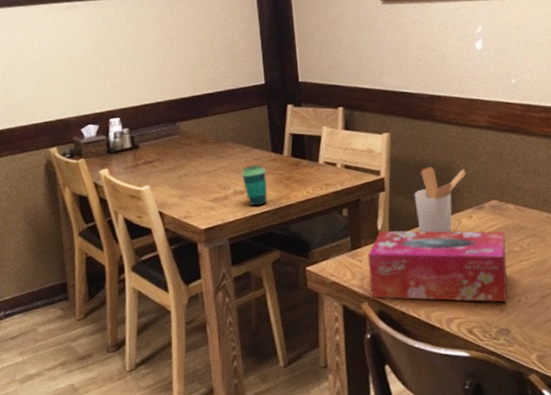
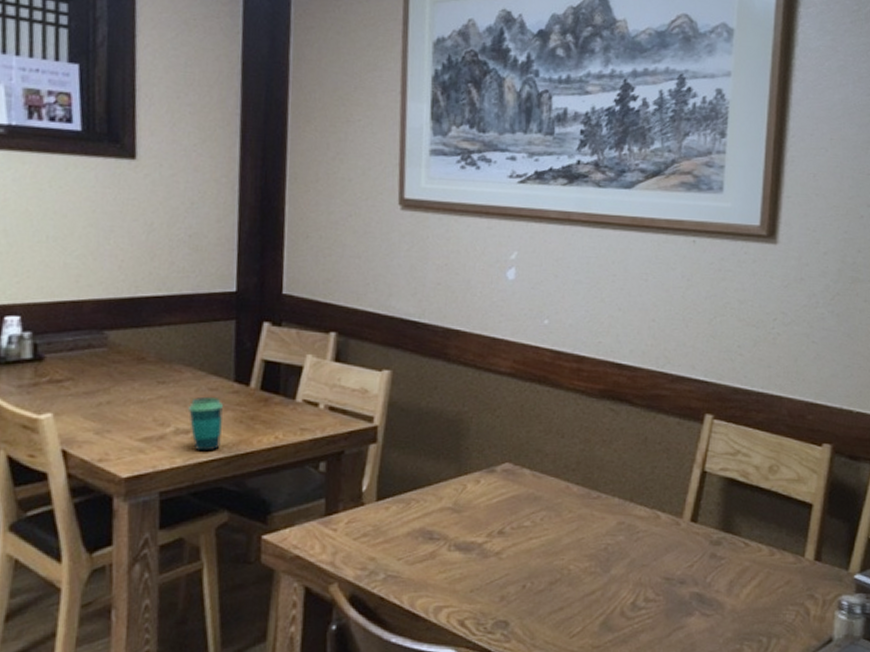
tissue box: present [368,230,508,302] -> none [343,493,516,588]
utensil holder: present [414,166,467,233] -> none [412,416,480,499]

